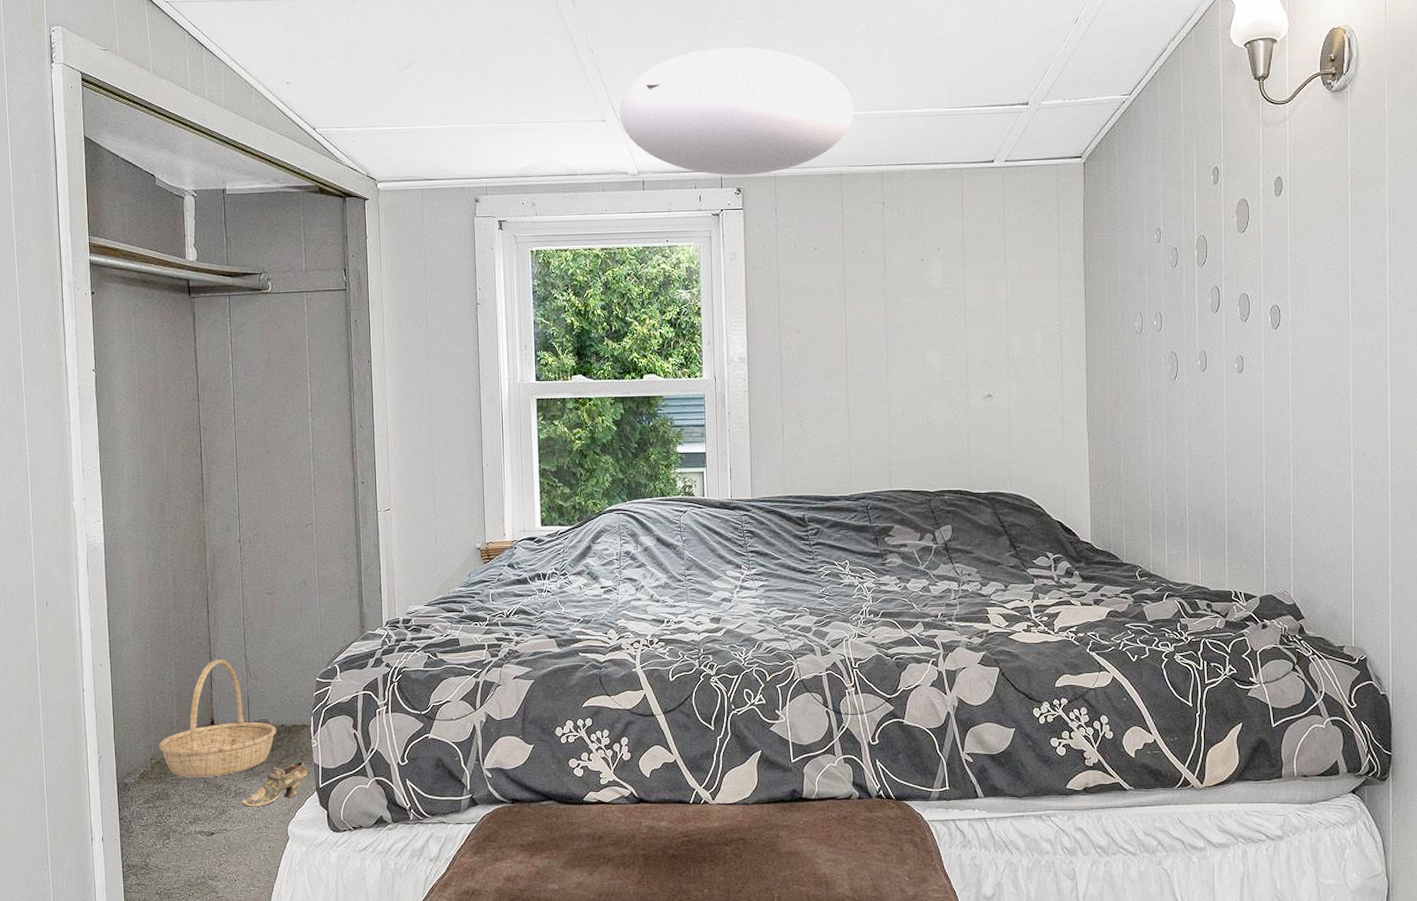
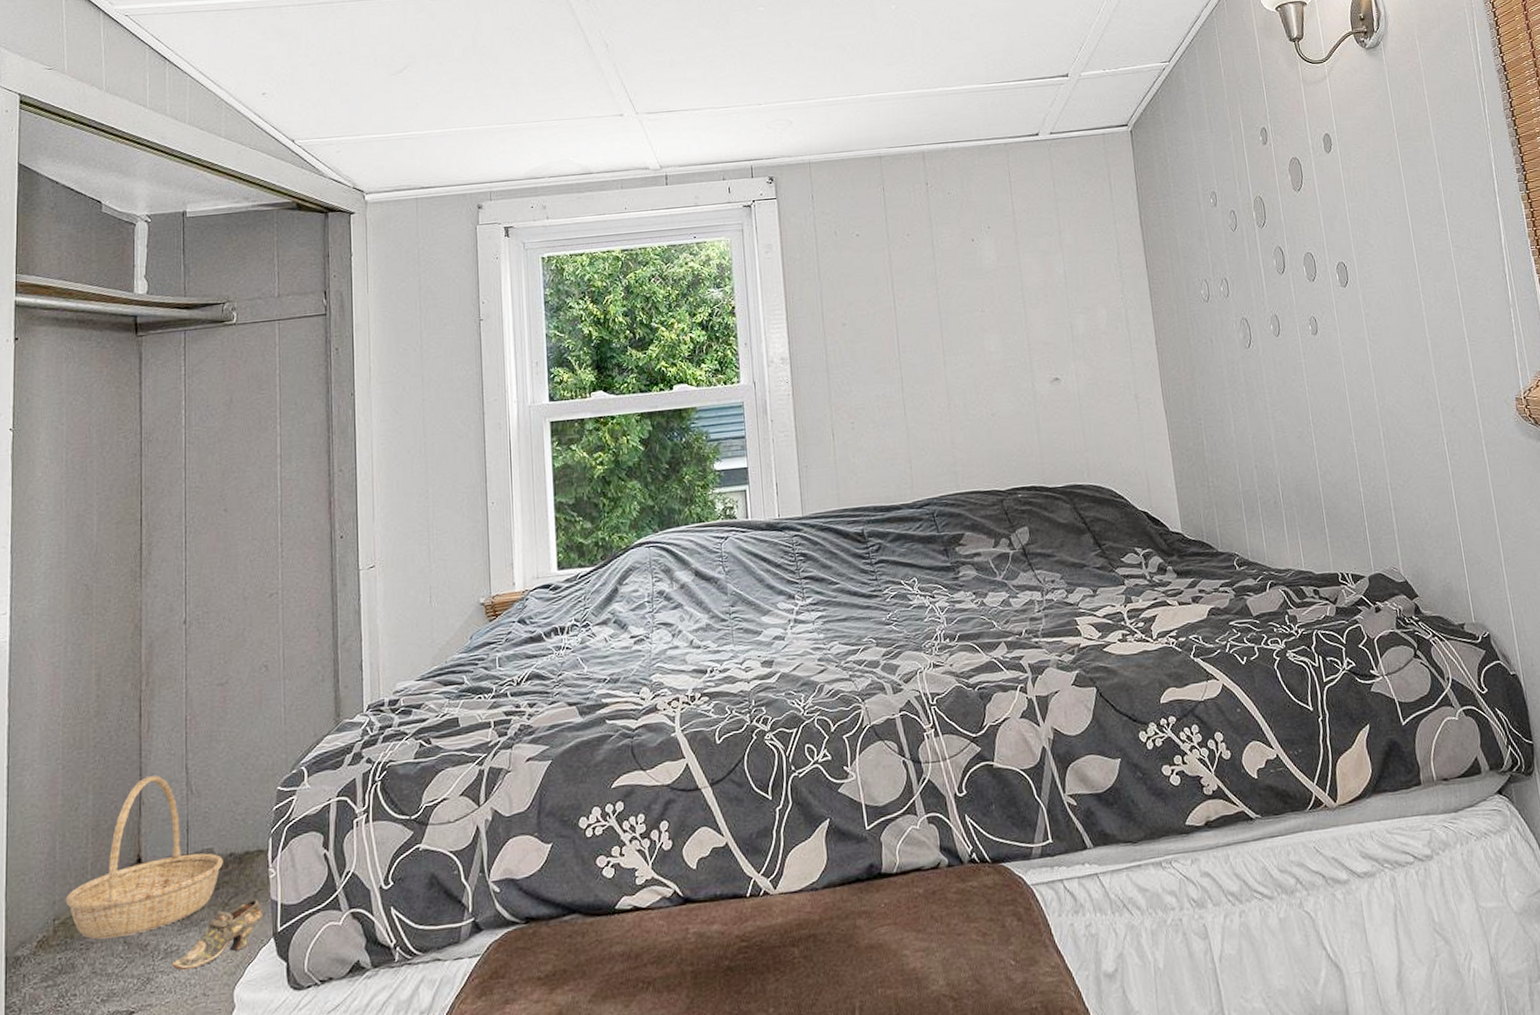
ceiling light: present [619,47,854,176] -> none [638,33,889,165]

